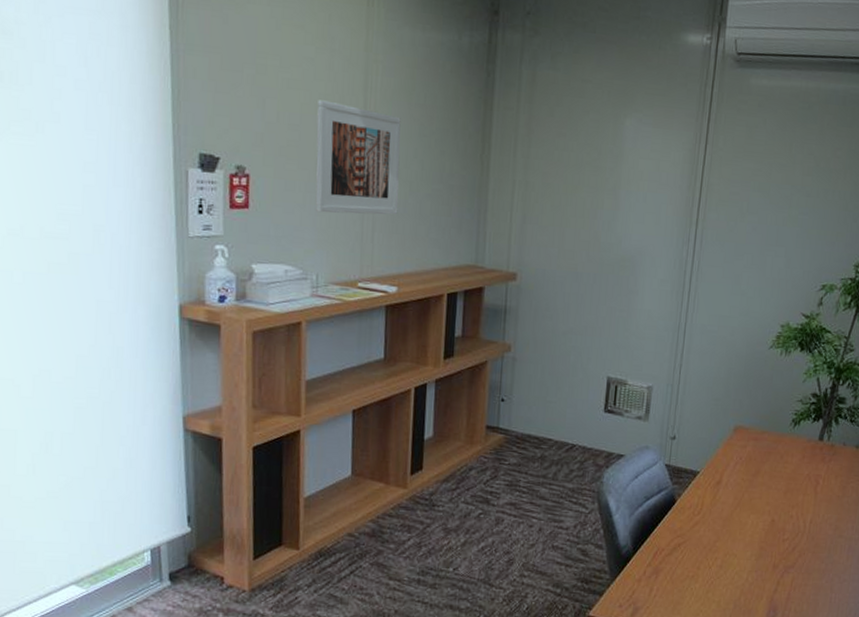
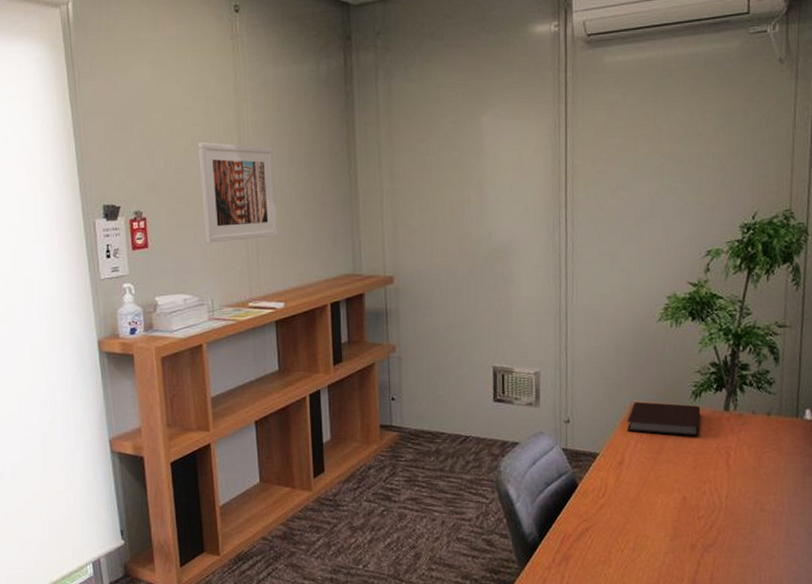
notebook: none [728,424,797,463] -> present [626,402,700,437]

